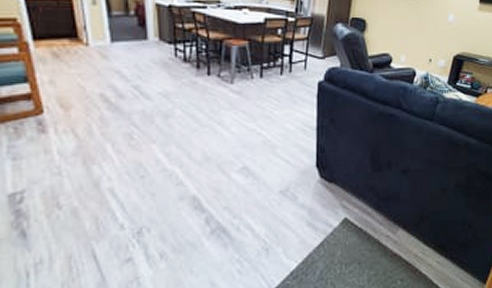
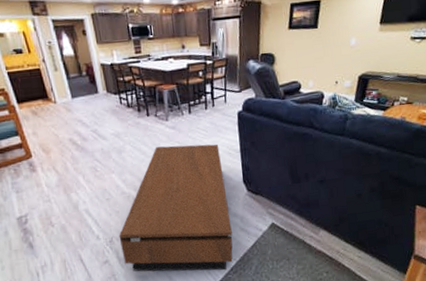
coffee table: none [151,114,297,275] -> present [119,144,233,272]

